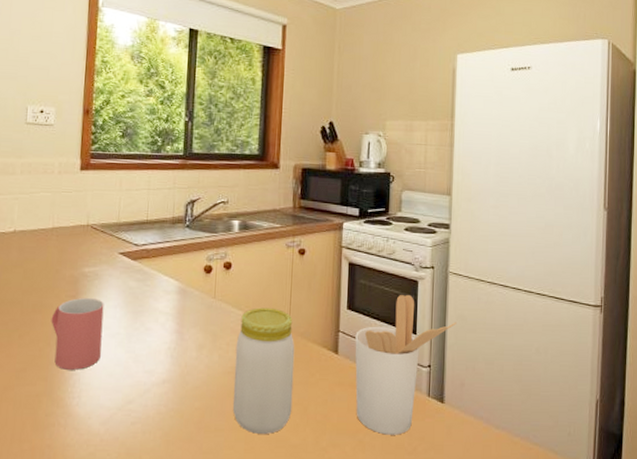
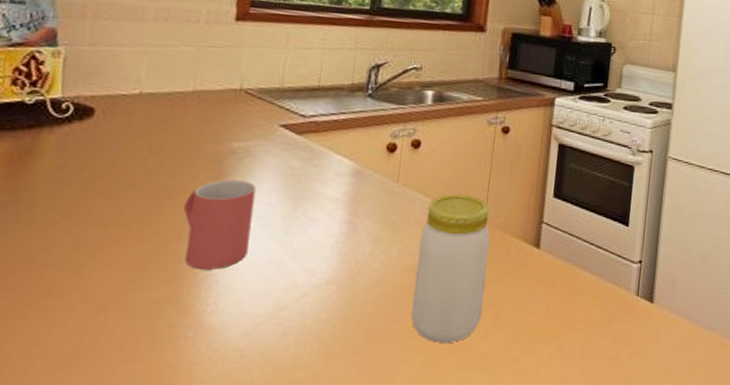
utensil holder: present [355,294,456,435] -> none [556,181,673,340]

